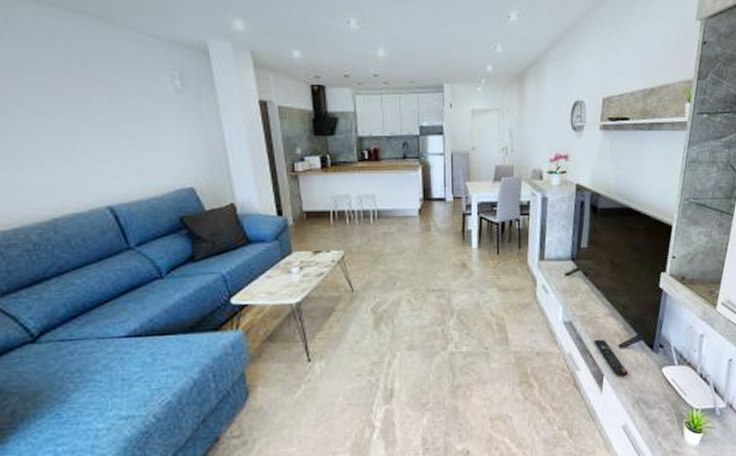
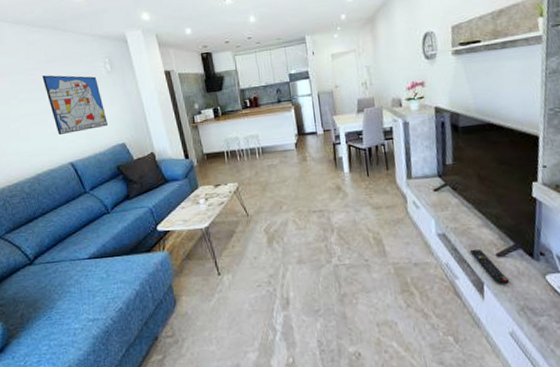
wall art: none [72,81,170,166] -> present [42,75,108,135]

